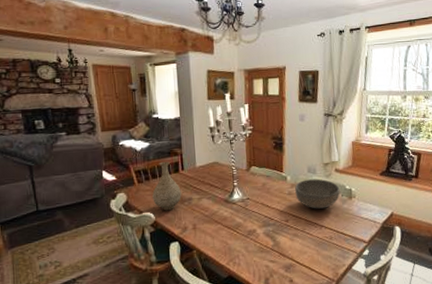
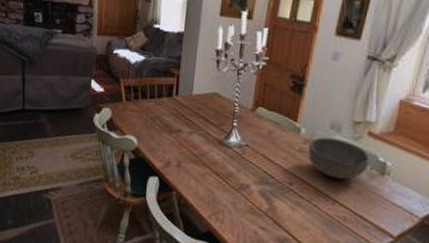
vase: present [152,161,182,211] -> none [138,81,171,140]

